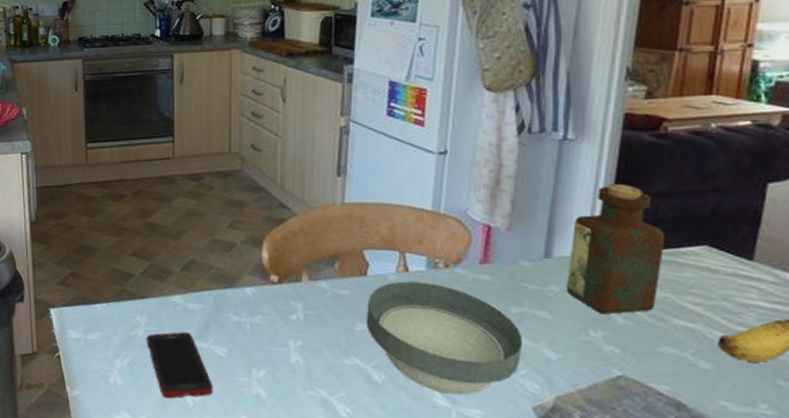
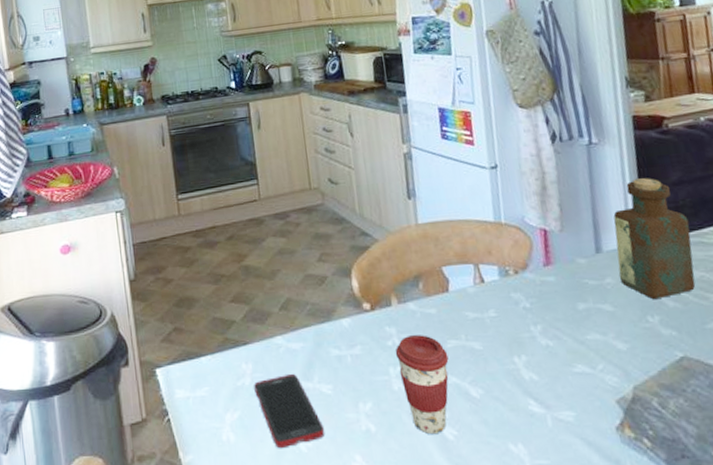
coffee cup: none [298,313,355,410] -> present [395,335,449,435]
bowl: present [366,281,523,395] -> none [453,290,597,400]

